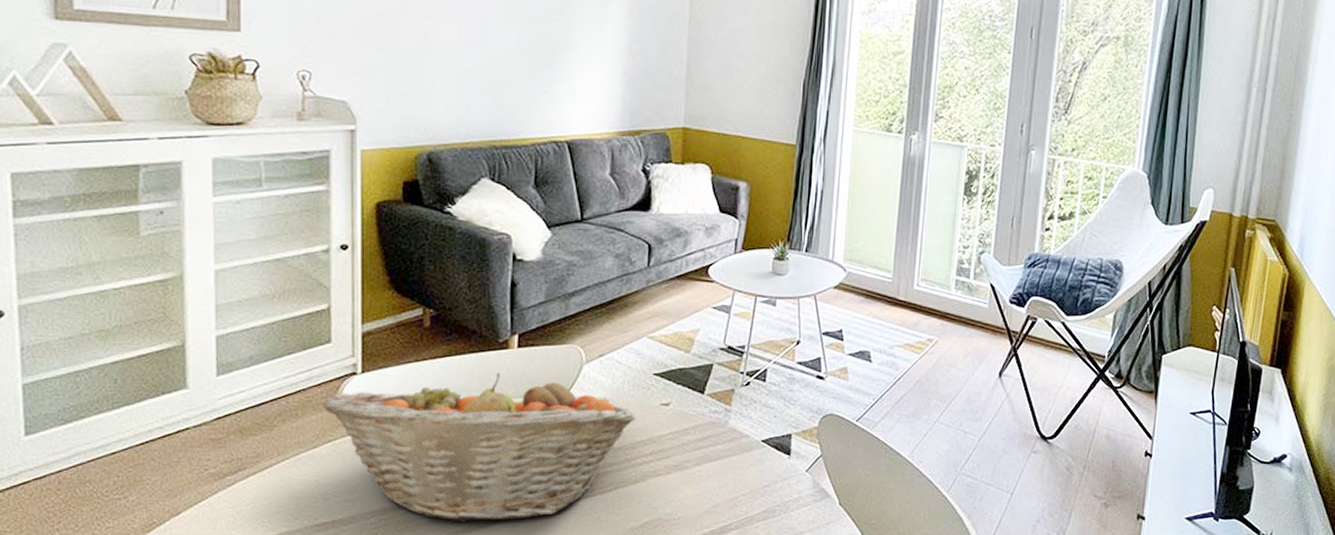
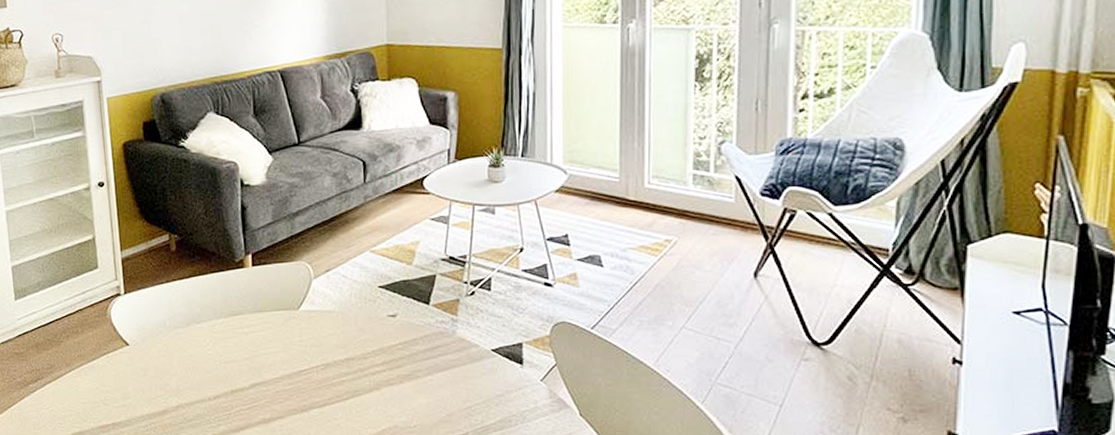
fruit basket: present [322,372,636,522] -> none [96,290,366,427]

